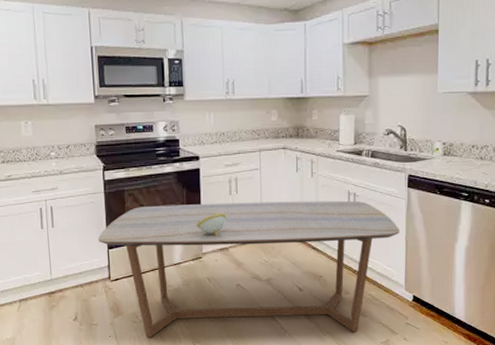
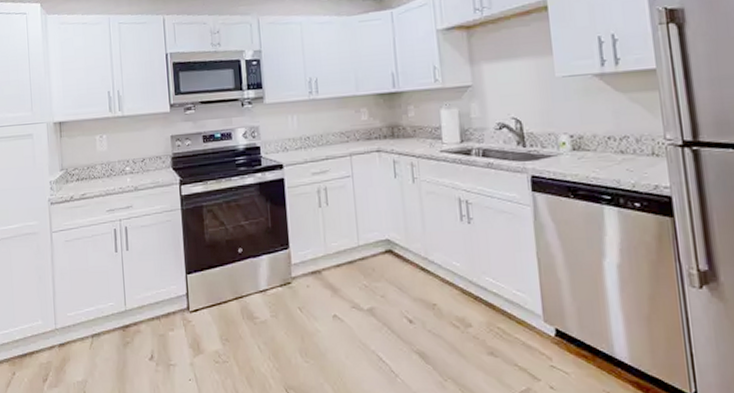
dining table: present [98,200,399,338] -> none [175,209,528,382]
decorative bowl: present [197,212,227,236] -> none [283,228,318,256]

